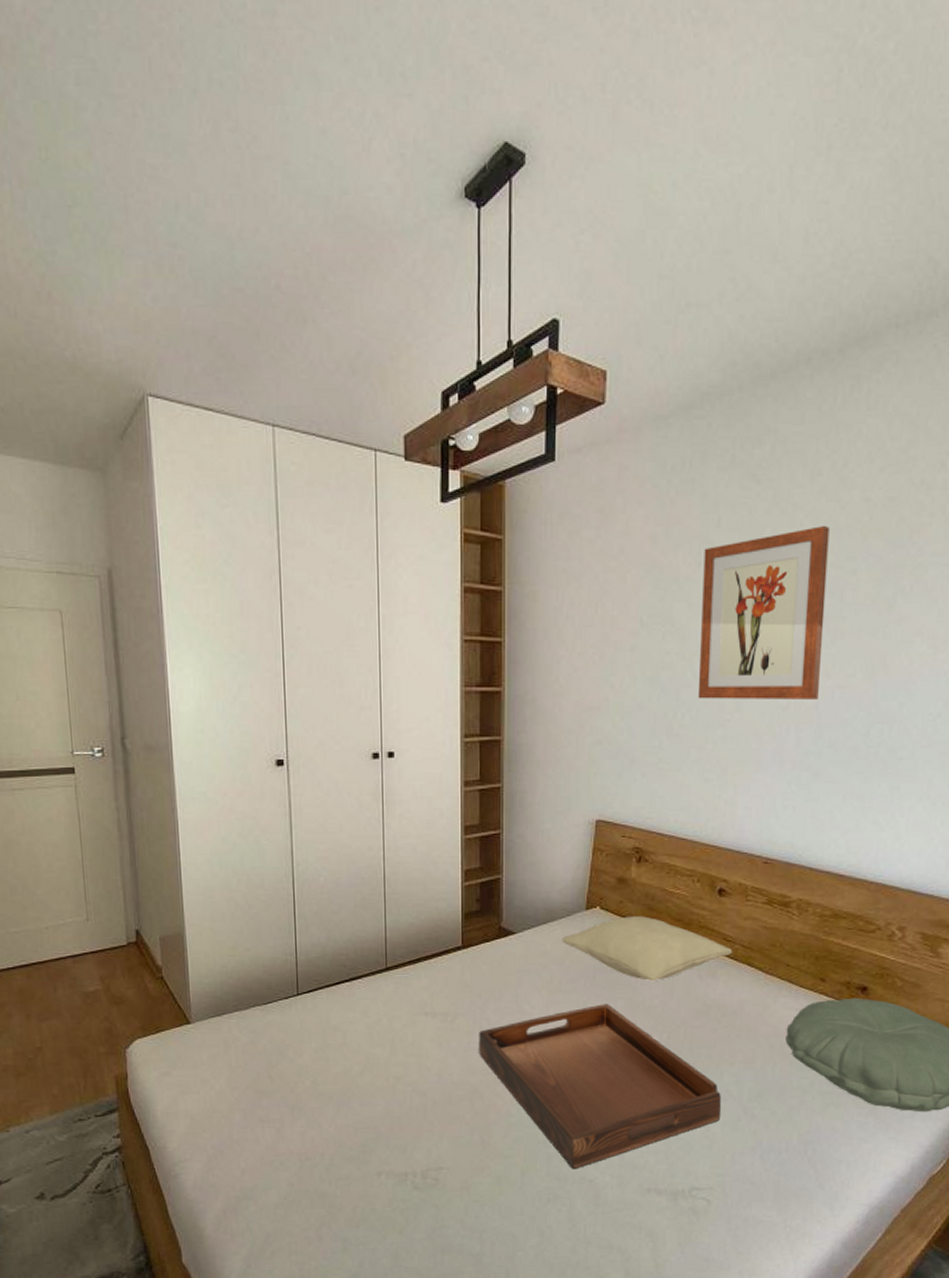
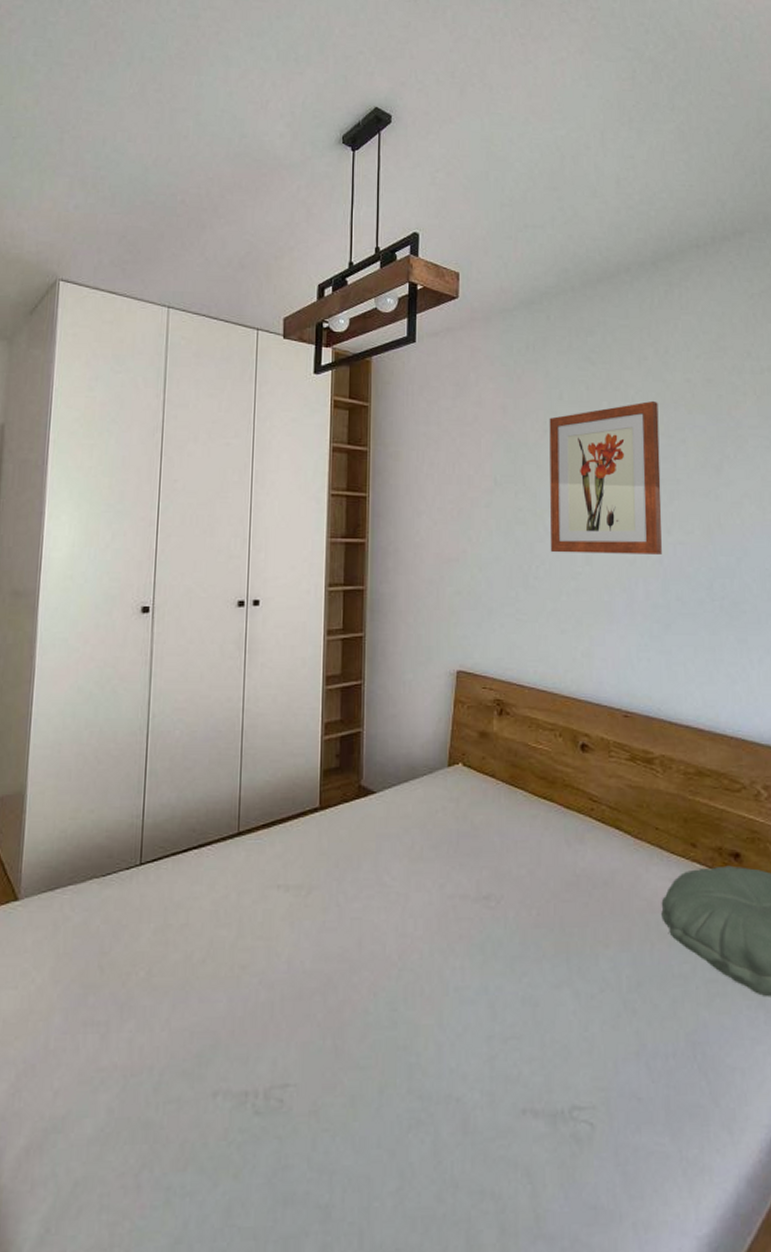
serving tray: present [479,1004,722,1170] -> none [334,874,600,1085]
pillow: present [562,916,733,982] -> none [424,774,600,848]

